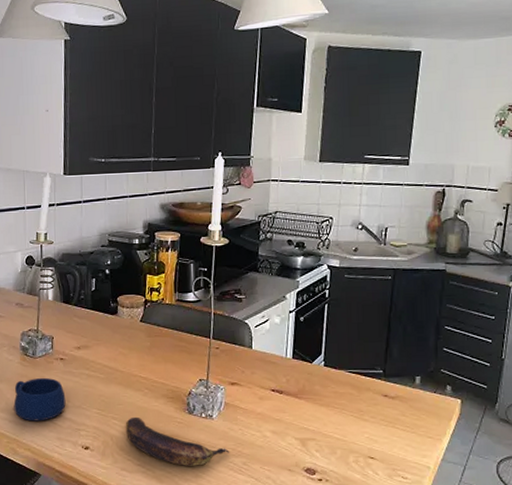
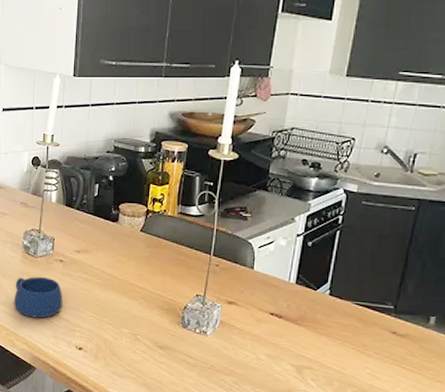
banana: present [125,416,229,466] -> none [118,324,221,380]

